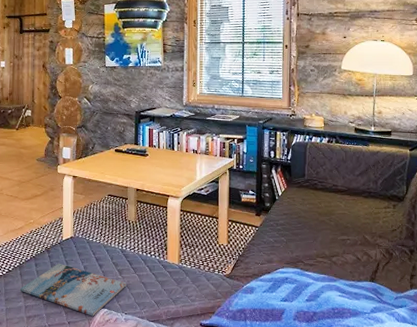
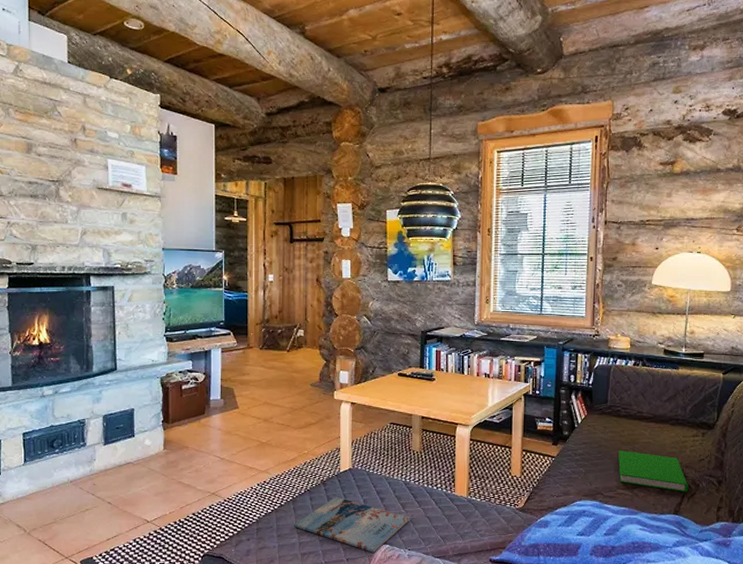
book: none [317,221,383,261] -> present [618,450,689,492]

